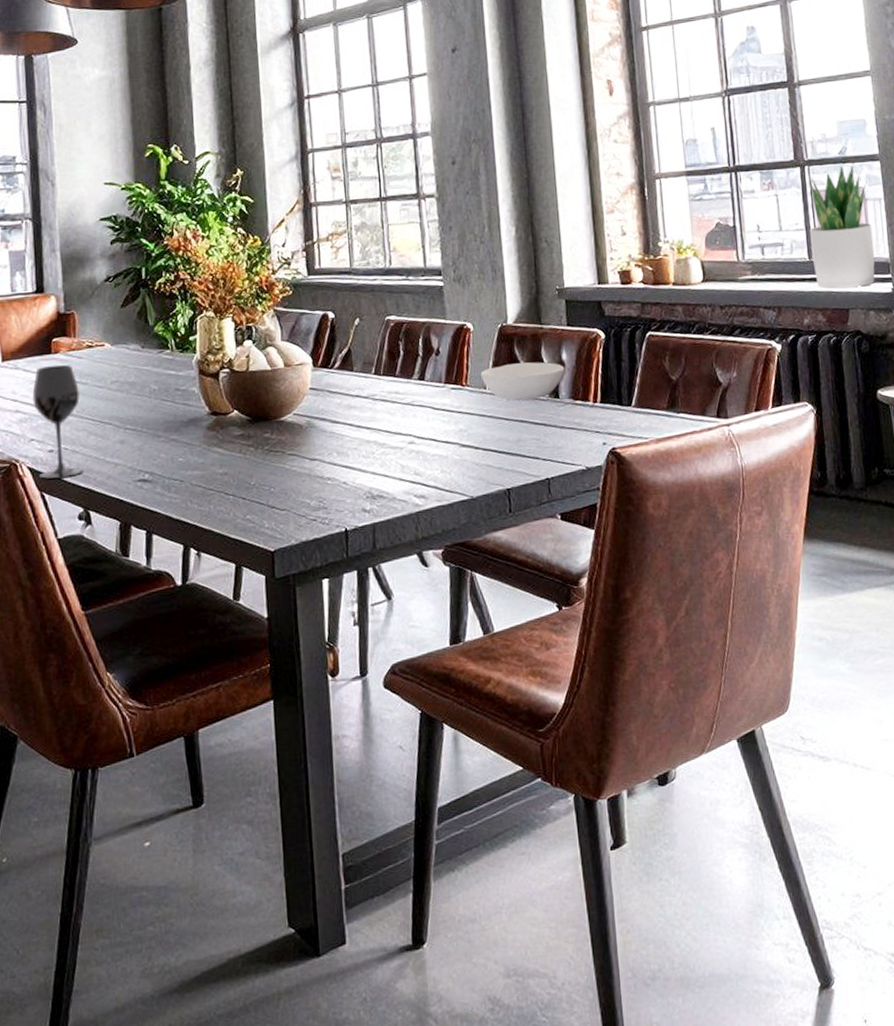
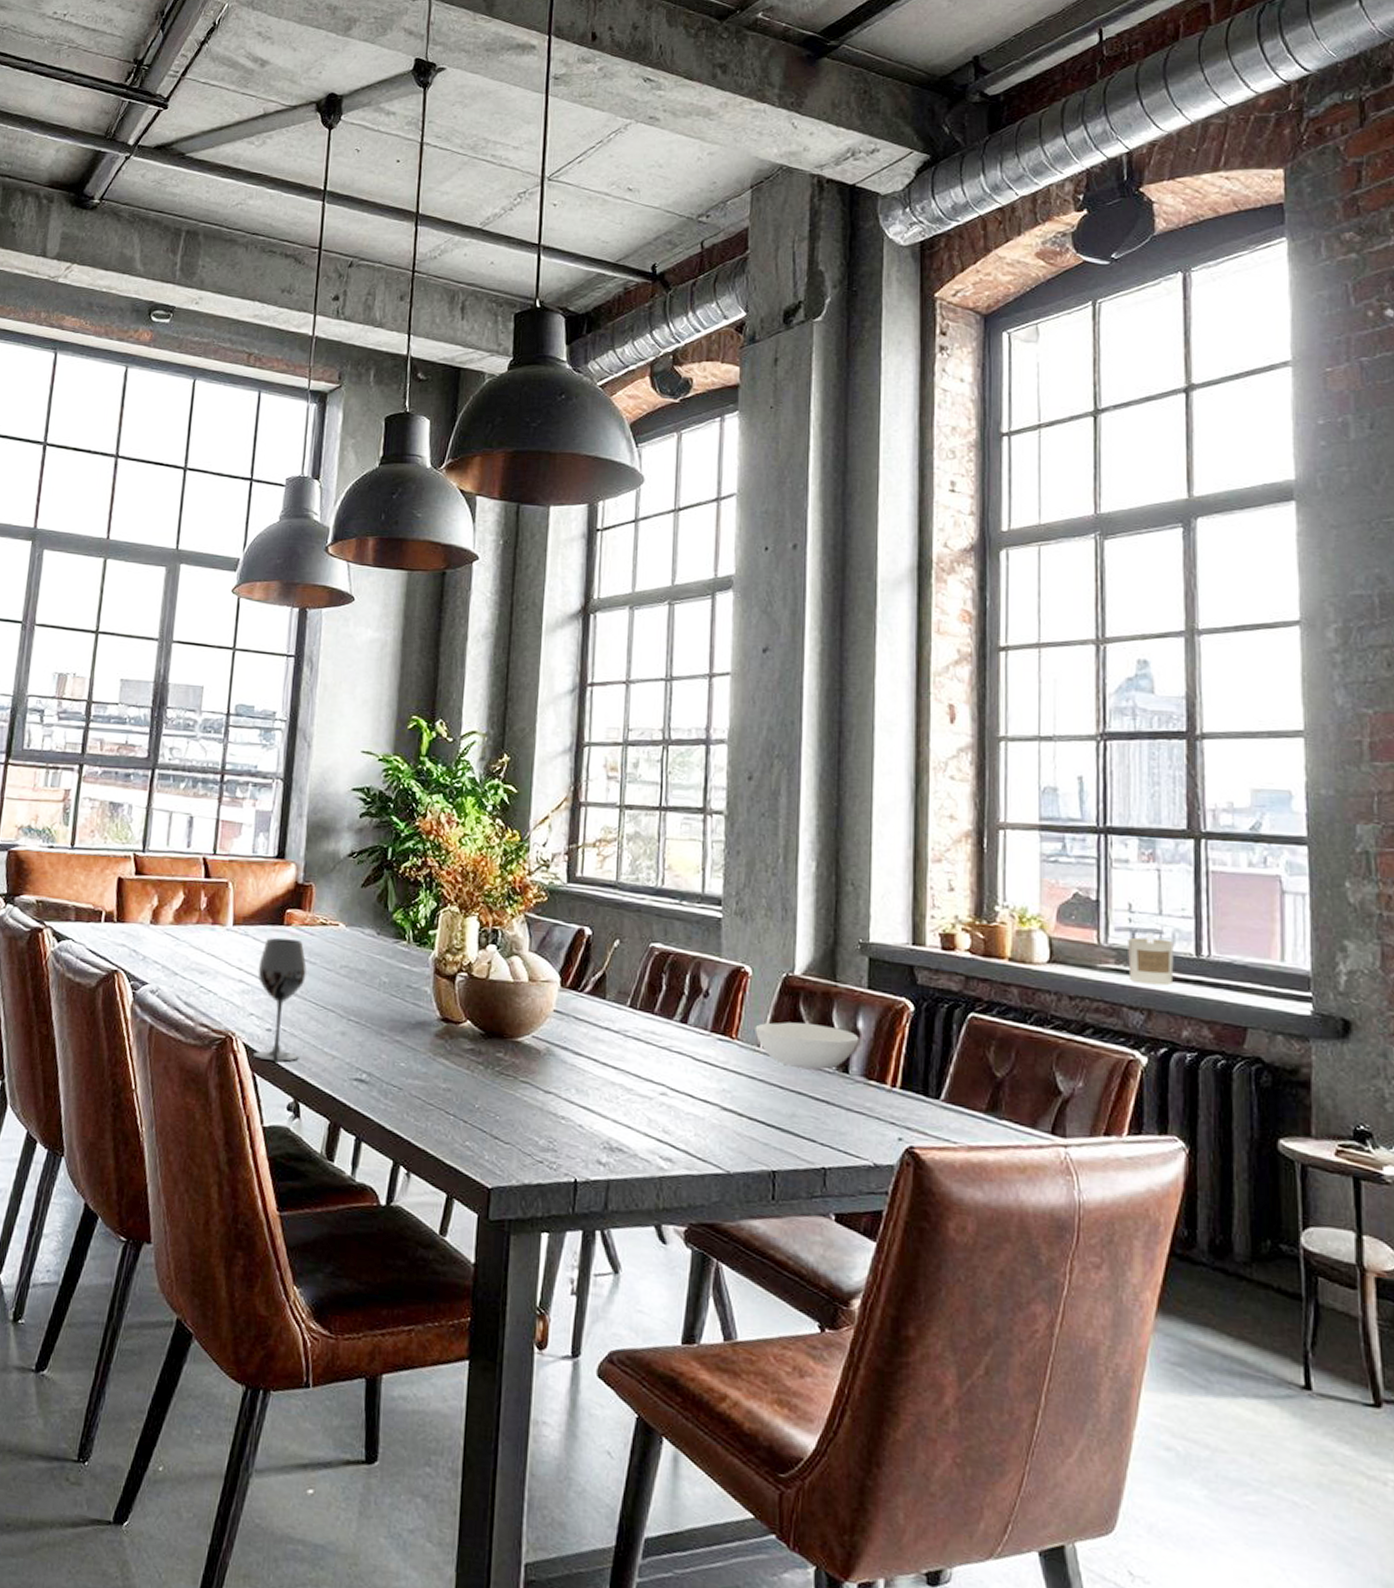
candle: none [759,245,795,288] -> present [1128,932,1174,986]
planter: present [809,166,875,289] -> none [1200,846,1290,1003]

